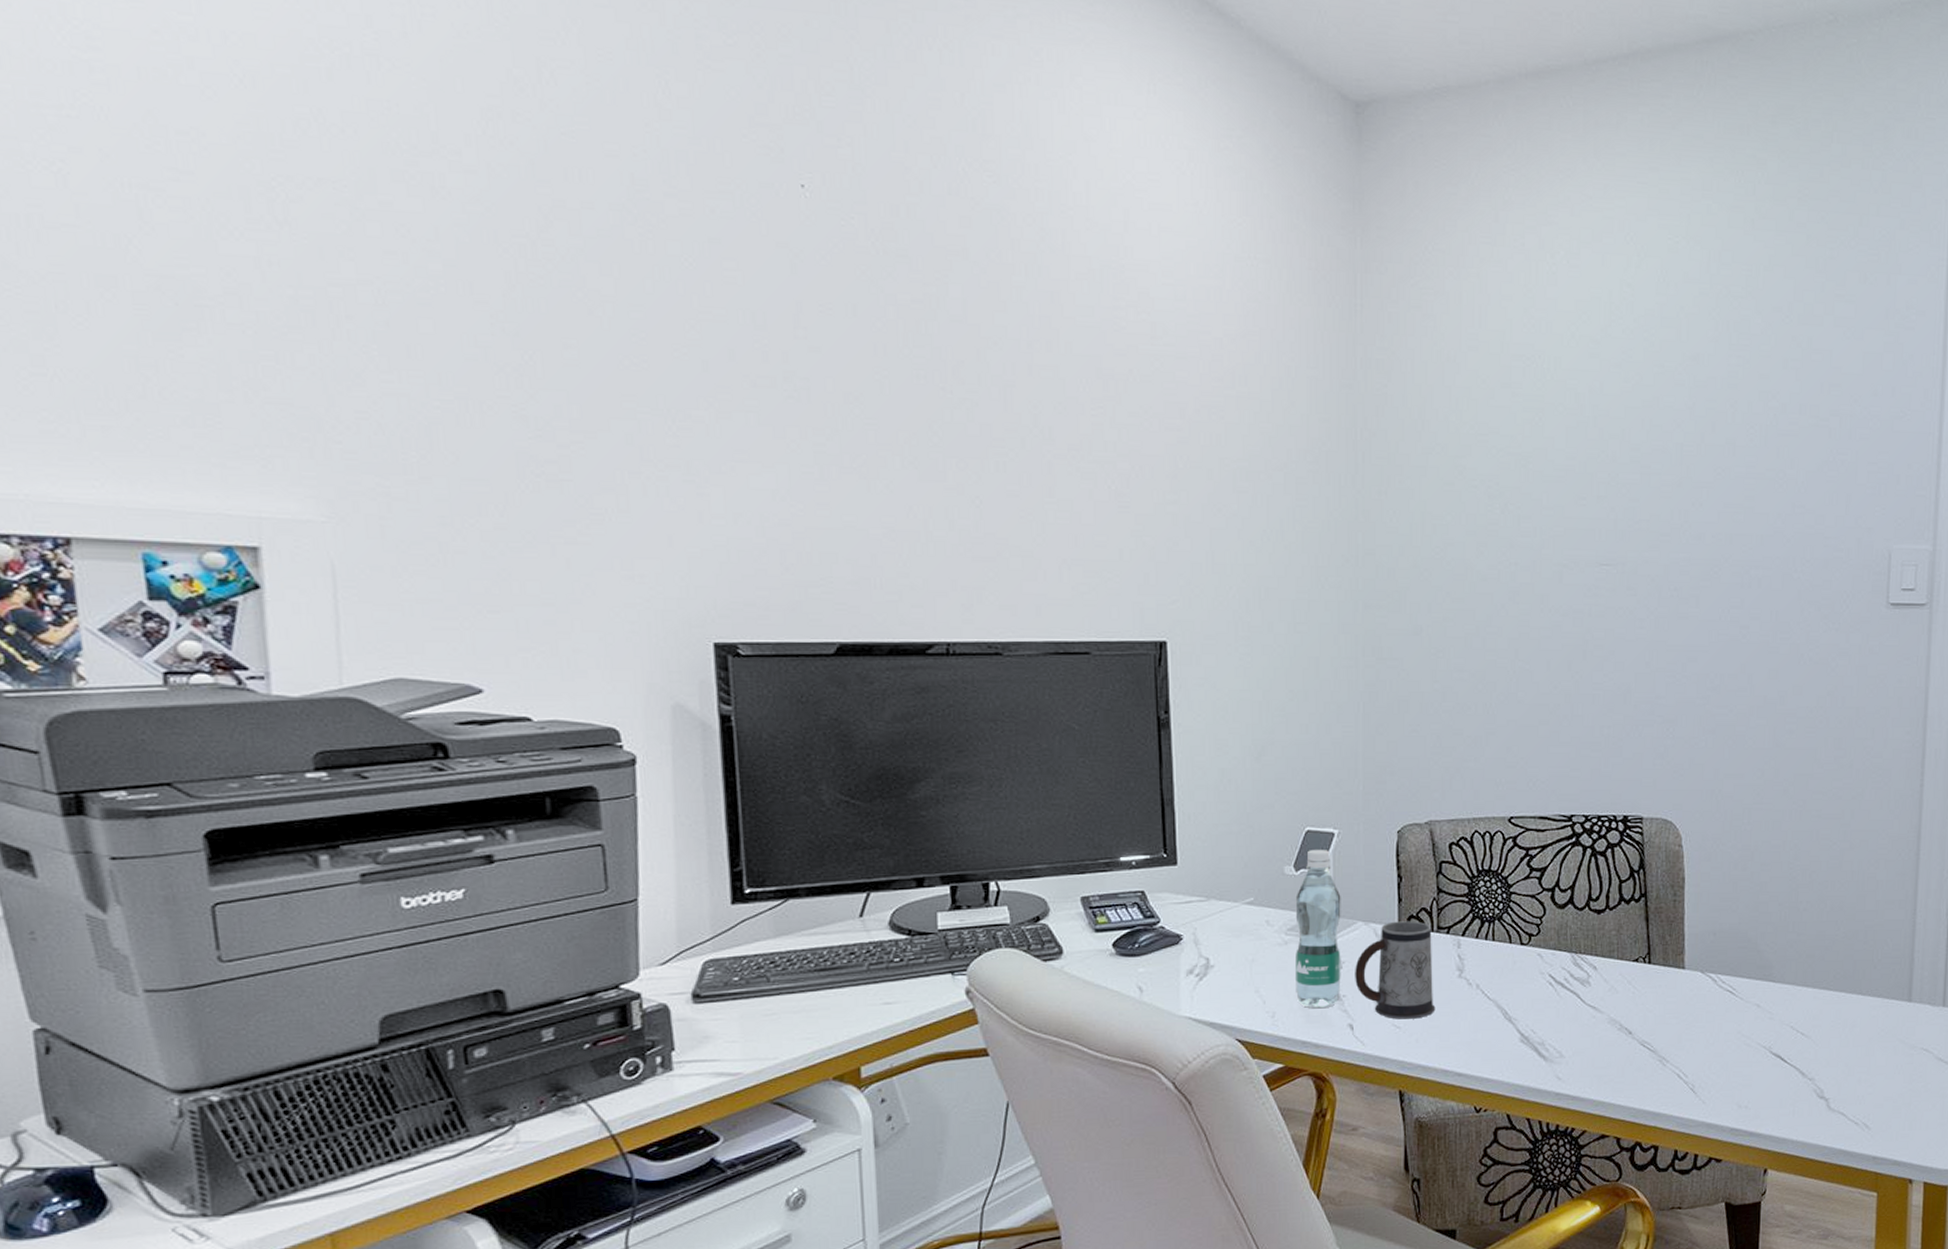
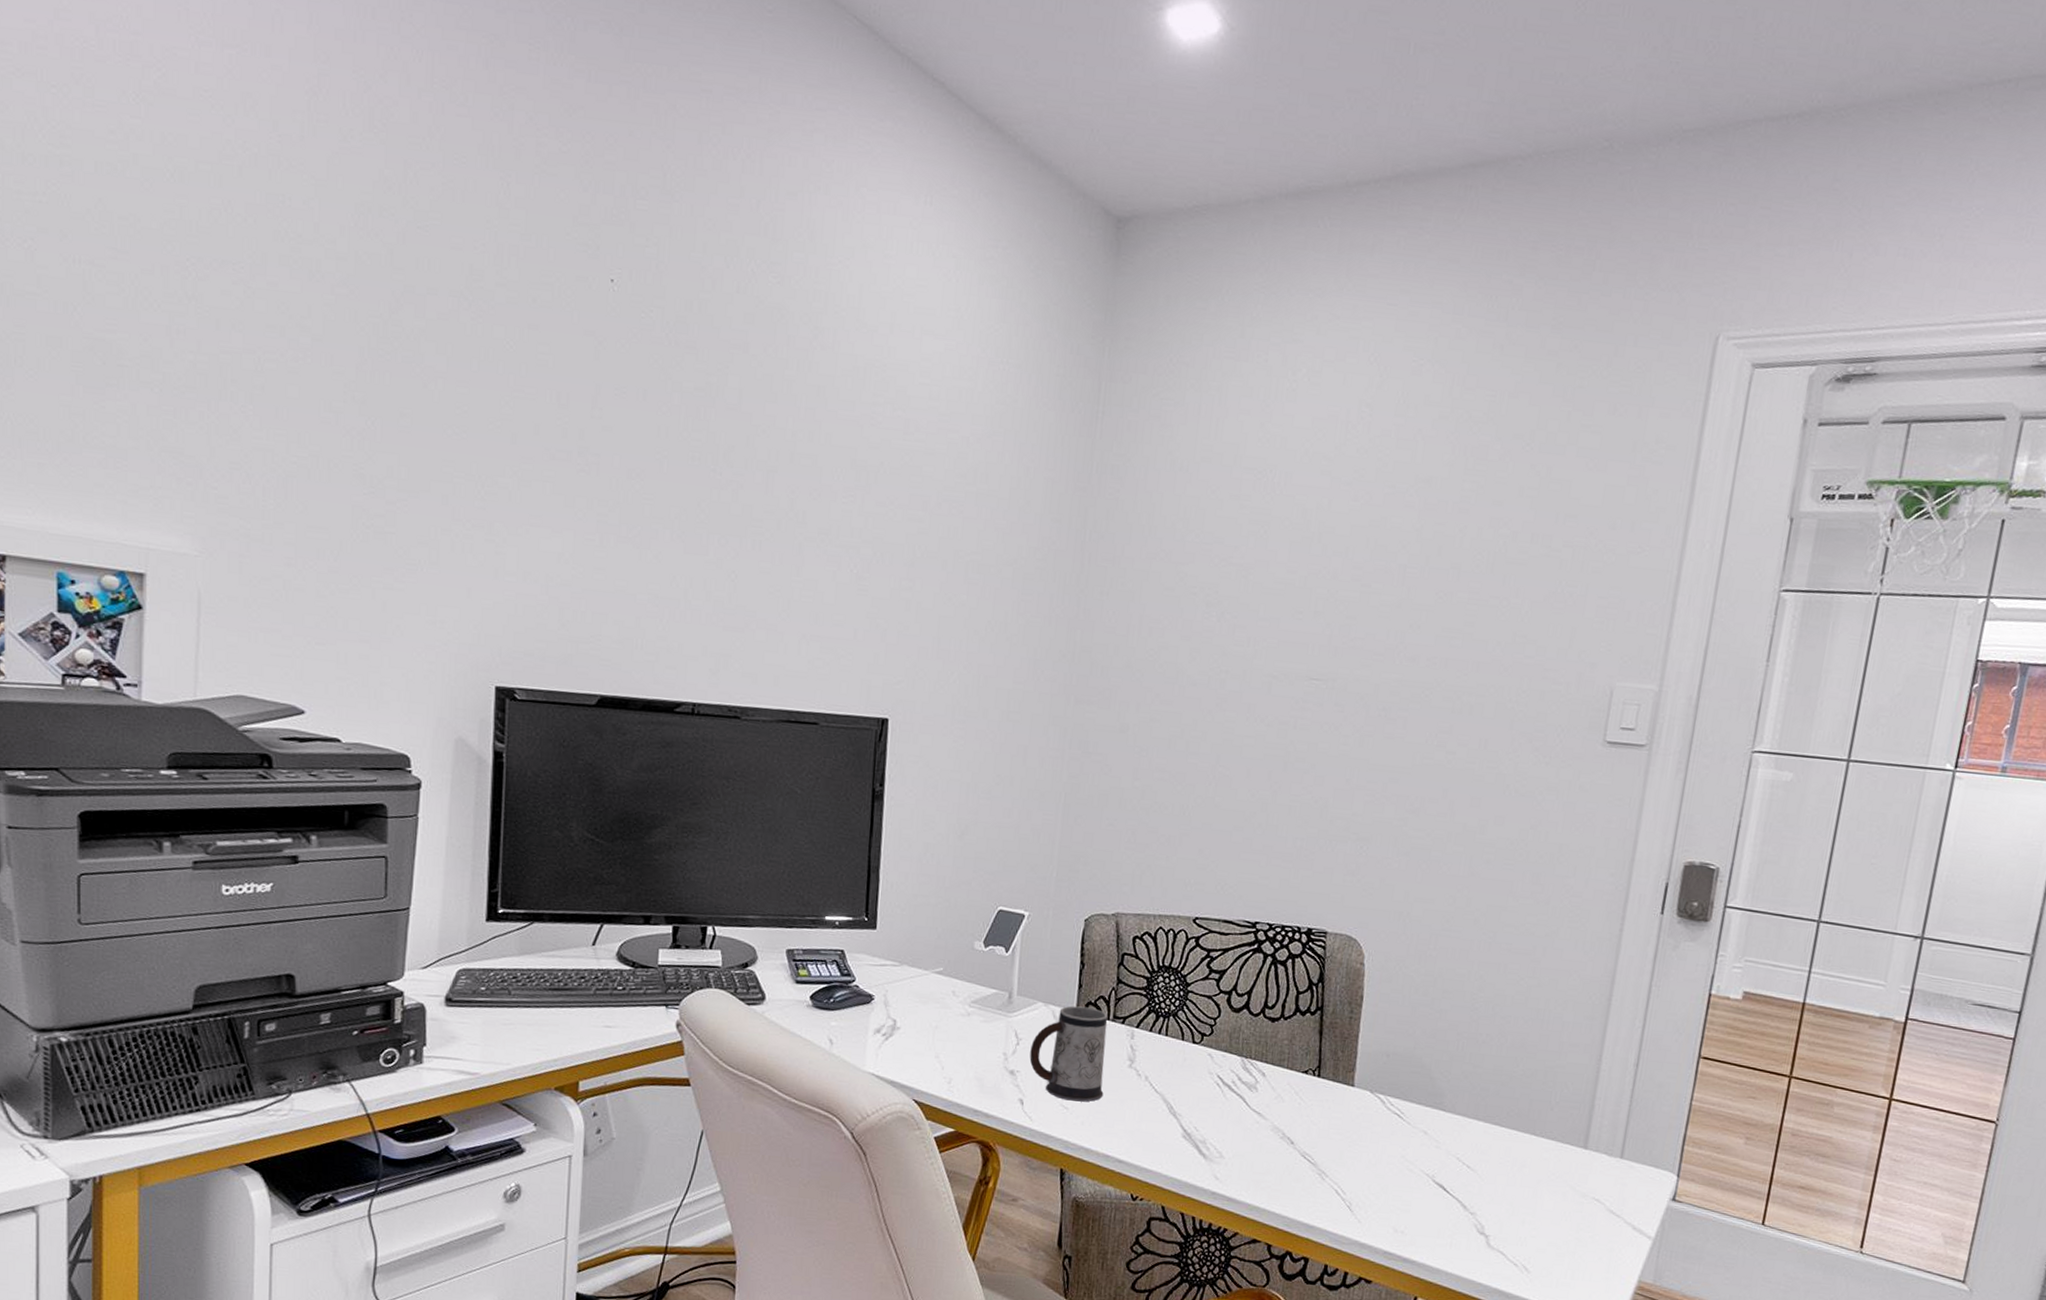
bottle: present [1294,849,1341,1009] -> none [973,928,1025,1081]

